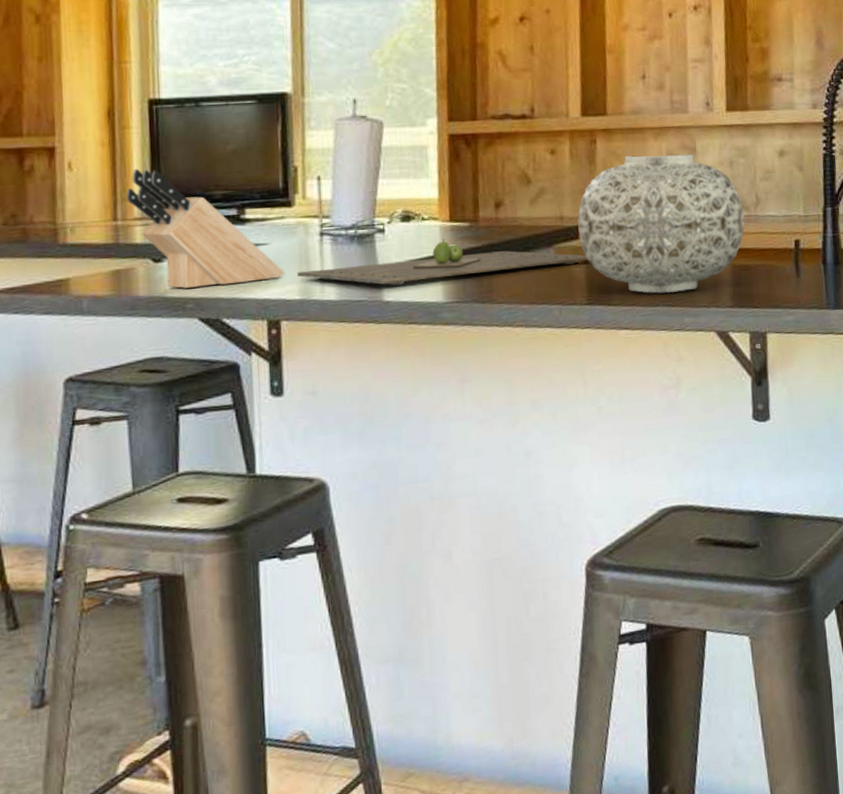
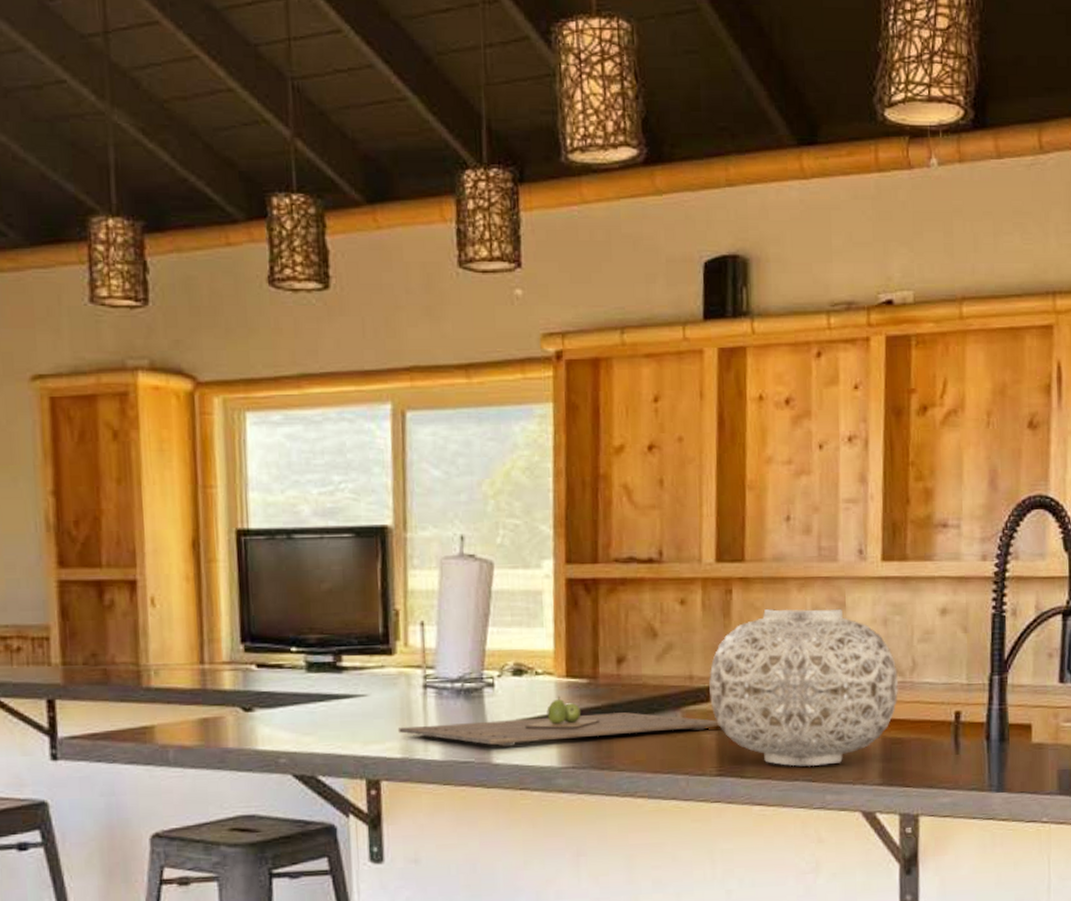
knife block: present [126,168,285,289] -> none [214,607,385,741]

